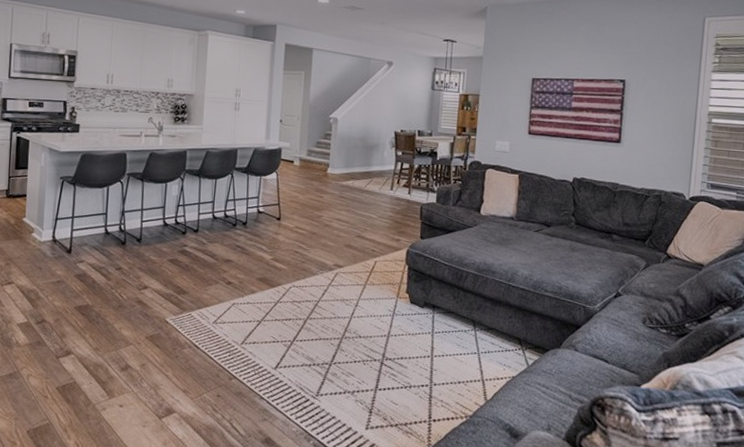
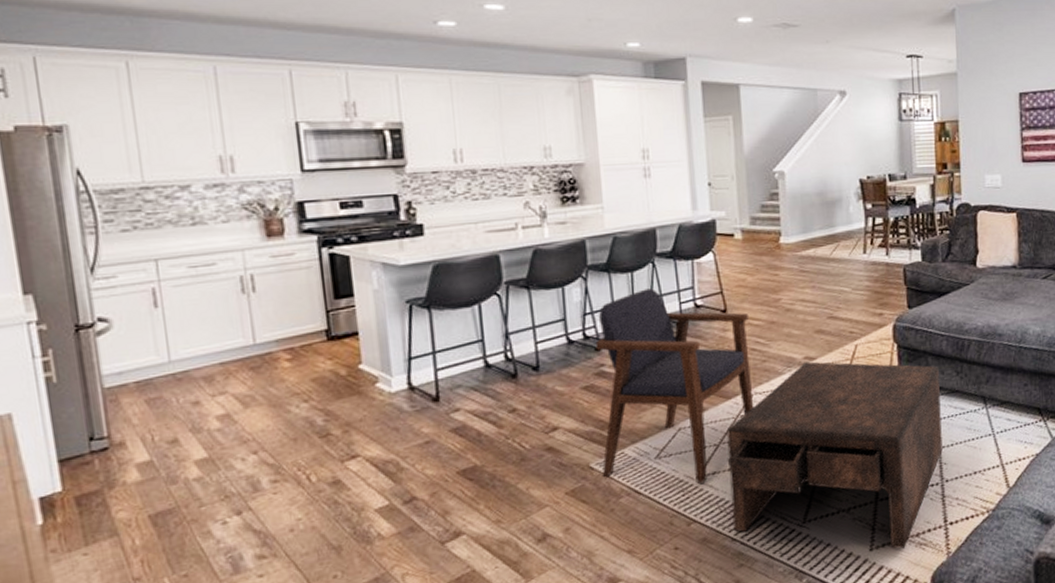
armchair: none [173,193,296,349] -> present [595,288,754,484]
coffee table: none [263,268,439,434] -> present [726,361,943,550]

